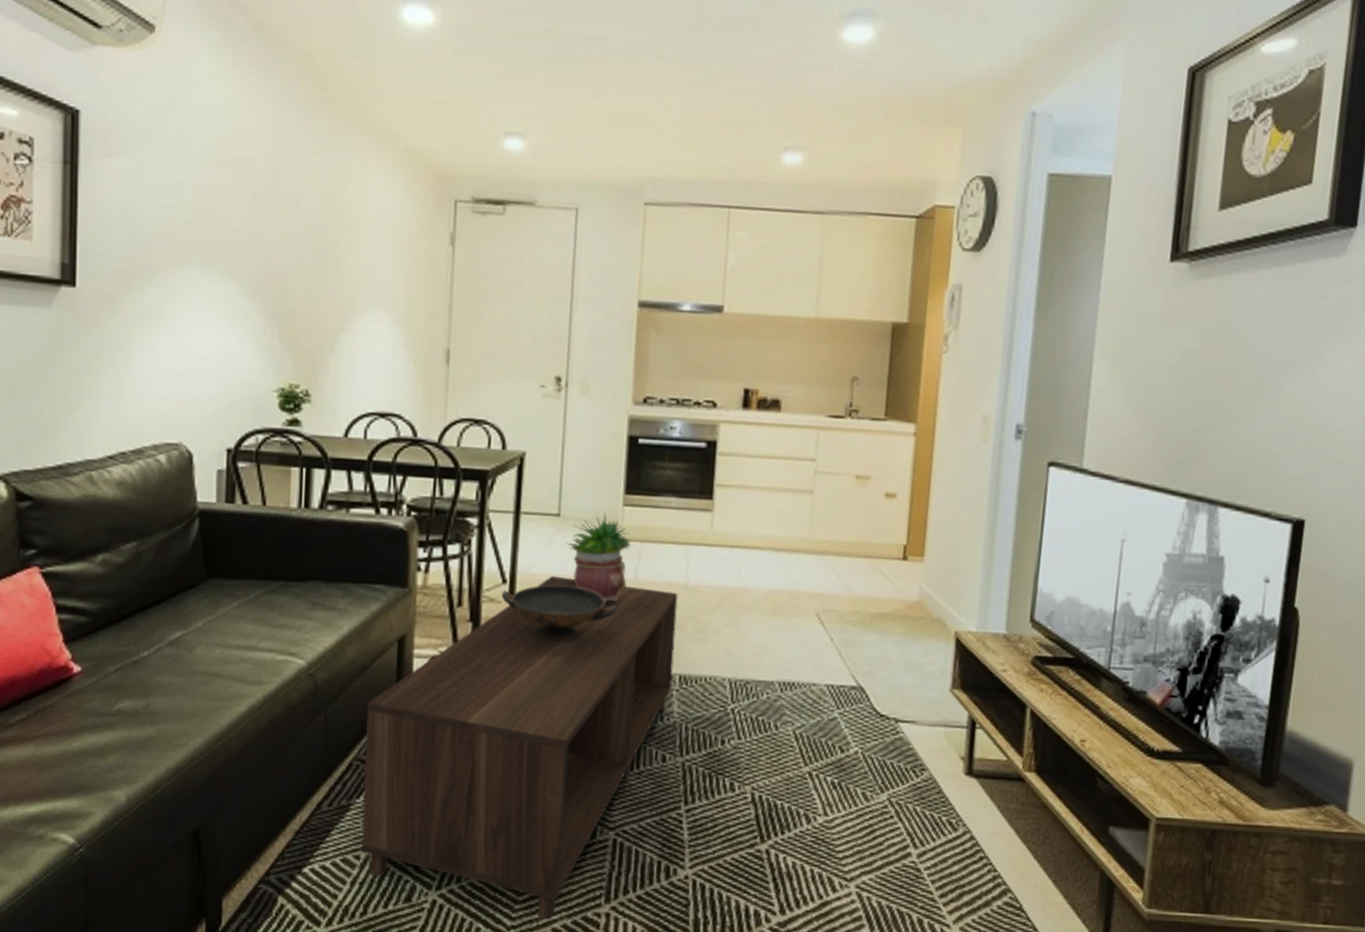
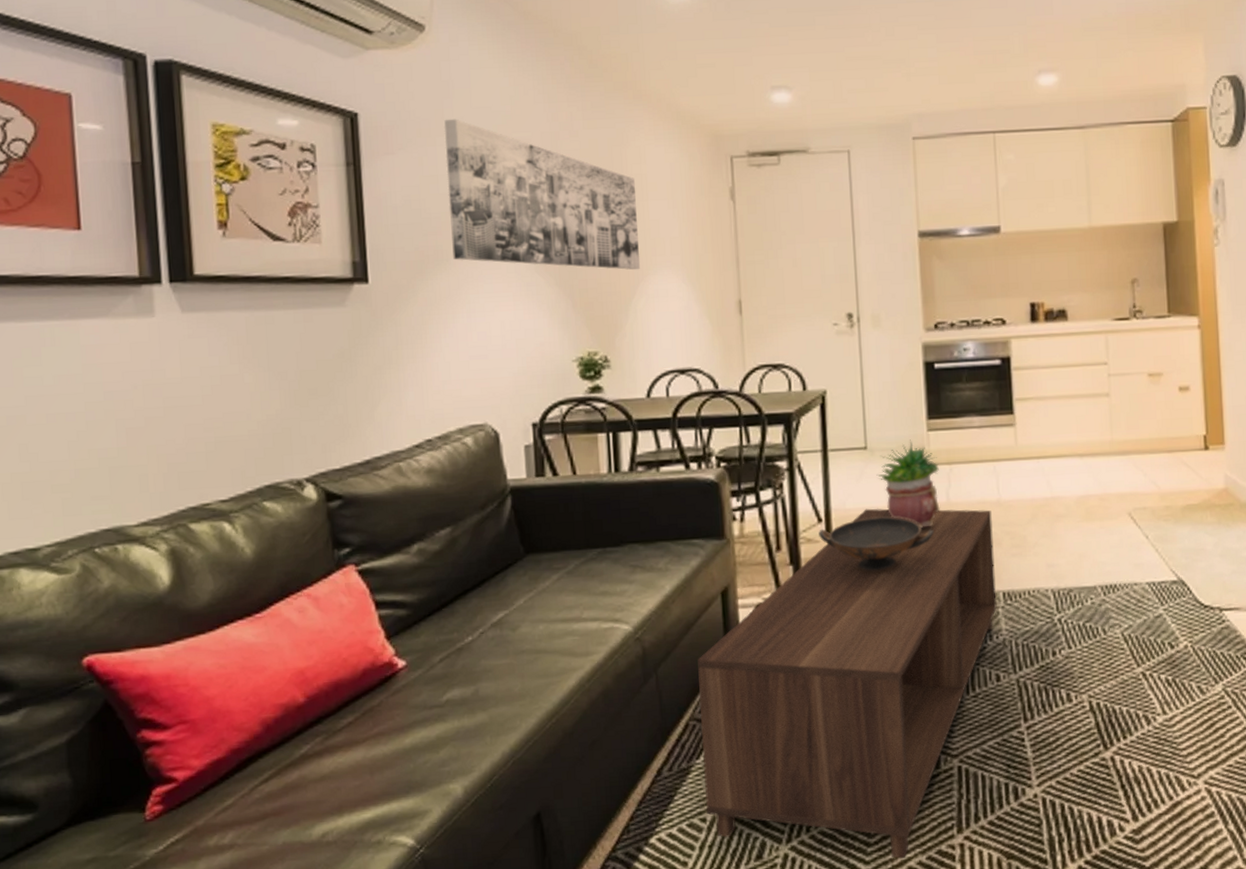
wall art: none [163,127,354,307] -> present [444,118,640,270]

